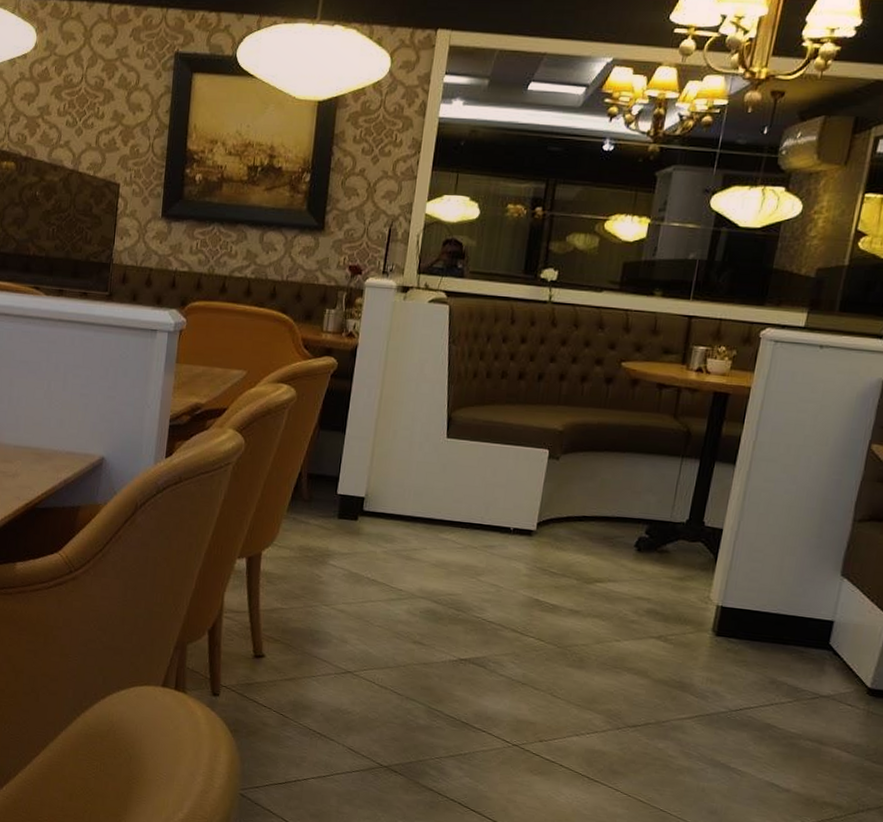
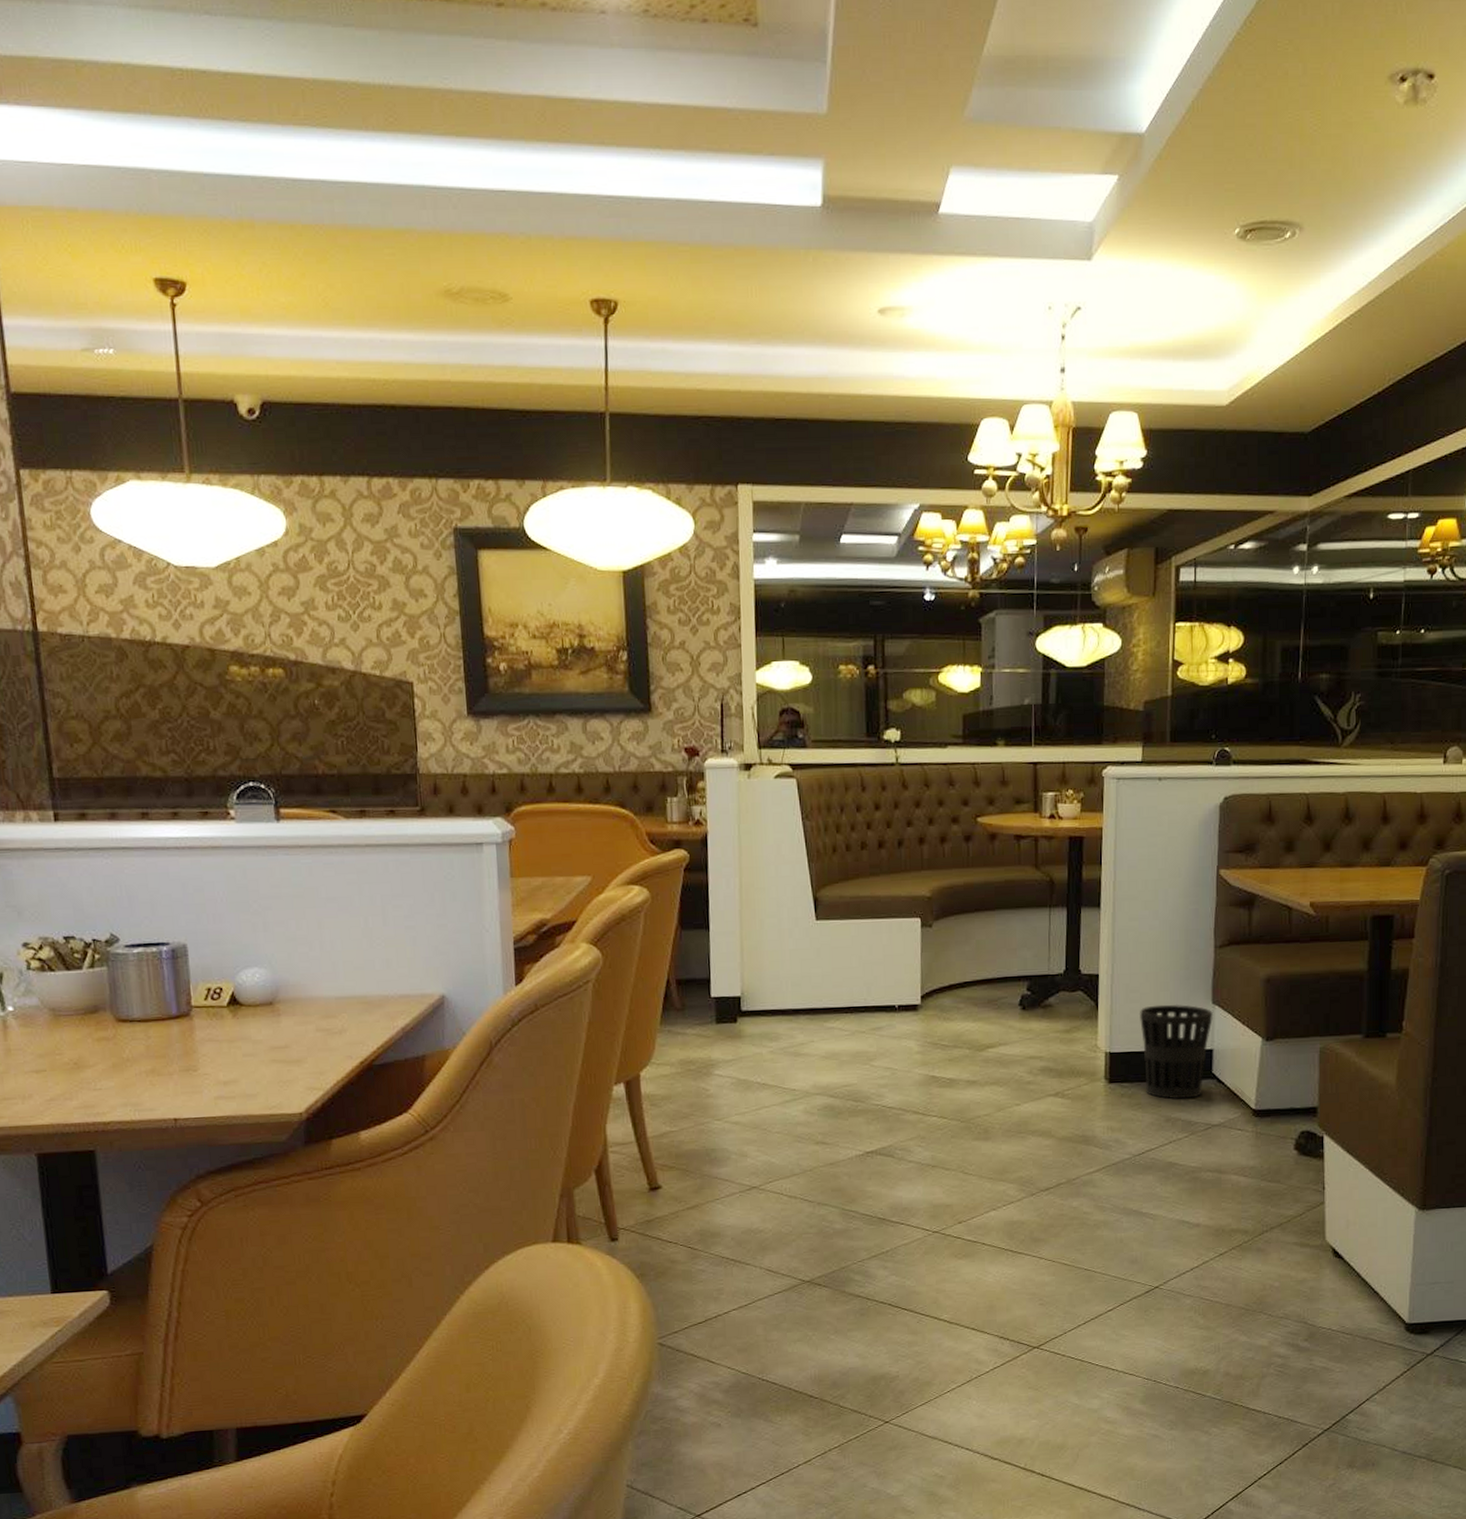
wastebasket: none [753,568,841,666] -> present [1140,1004,1214,1099]

